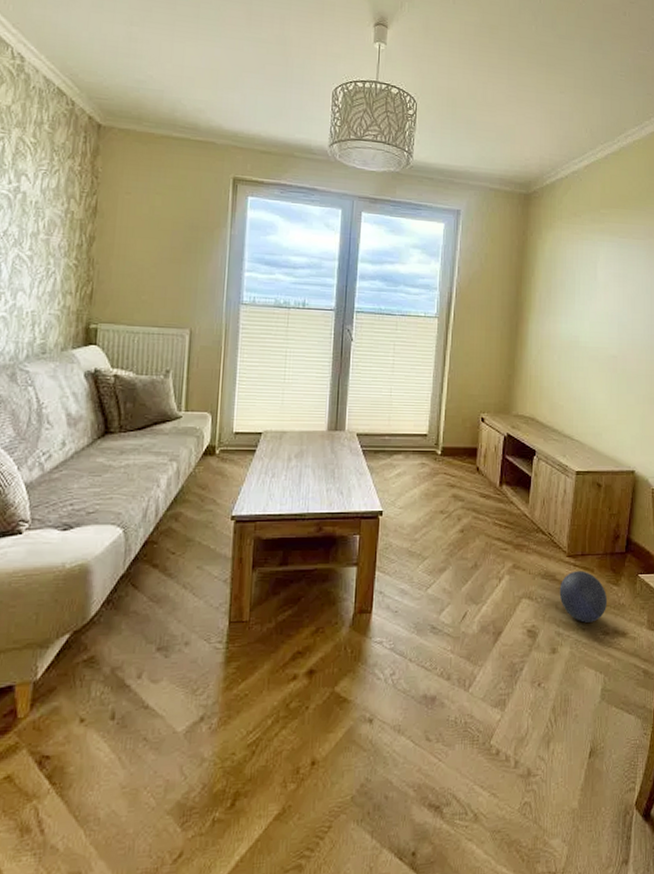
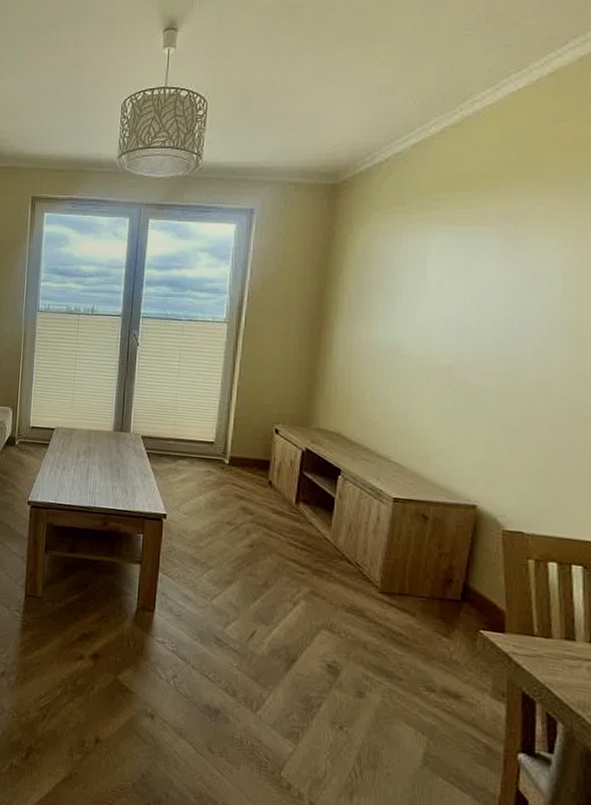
ball: present [559,570,608,623] -> none [368,610,435,674]

